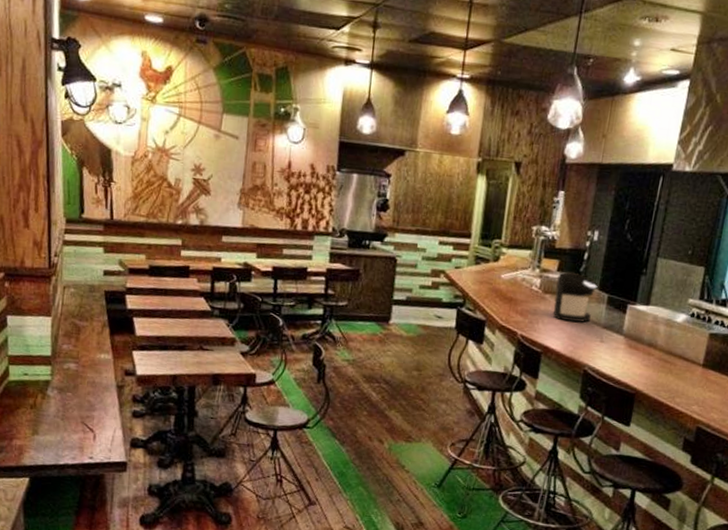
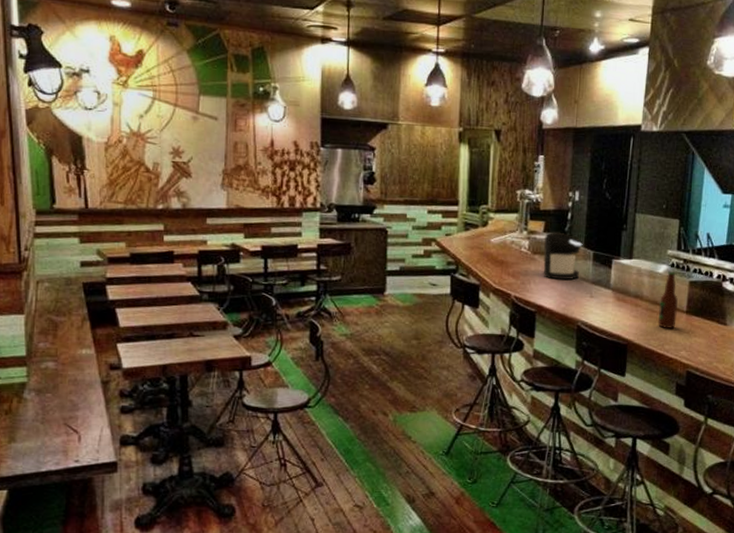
bottle: none [671,321,696,382] -> present [658,271,678,329]

